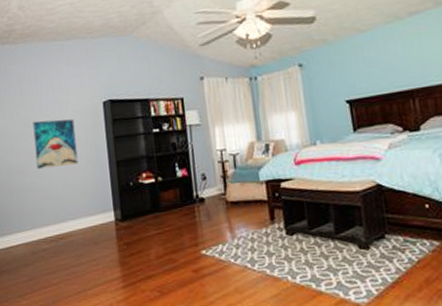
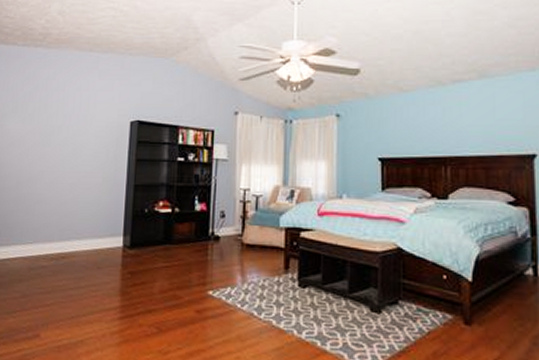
wall art: present [32,119,78,170] -> none [50,131,97,182]

